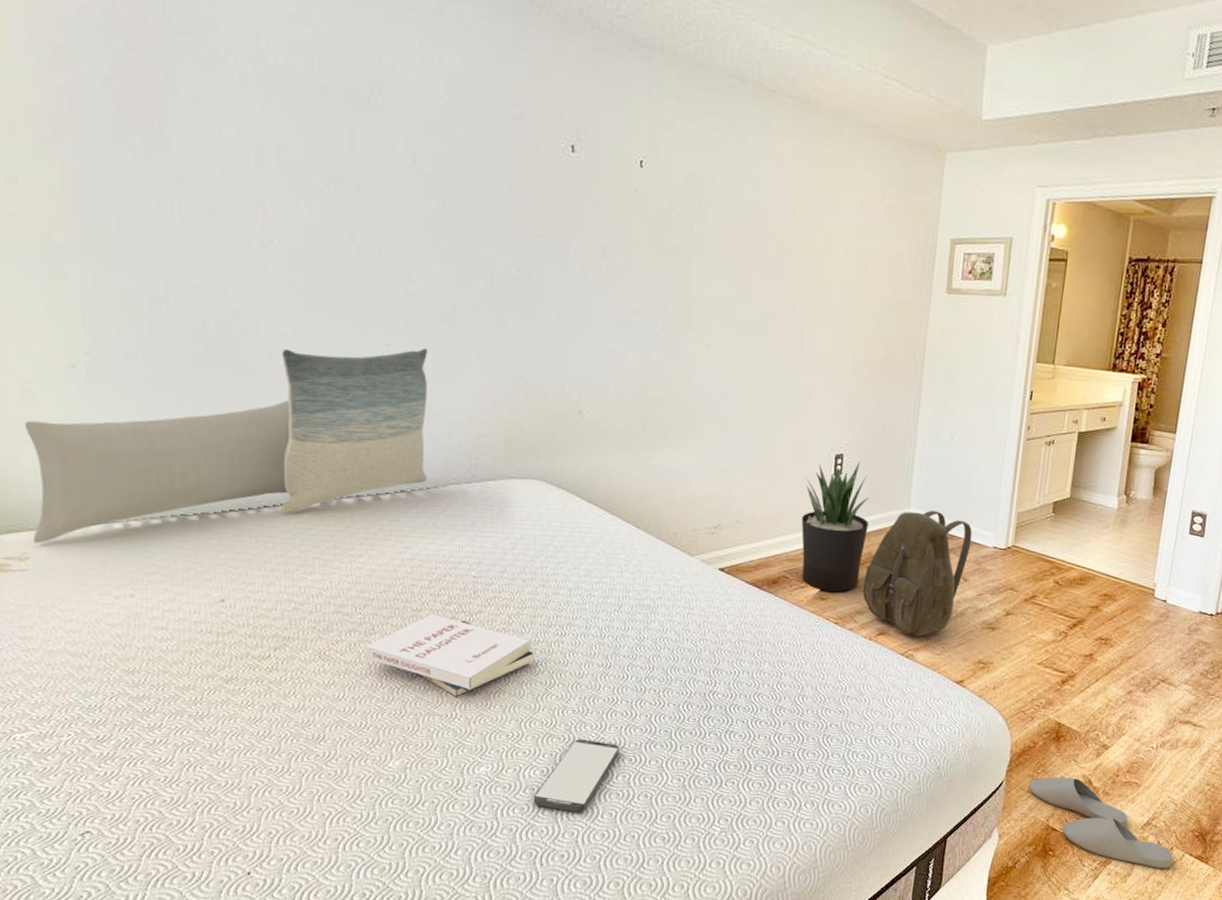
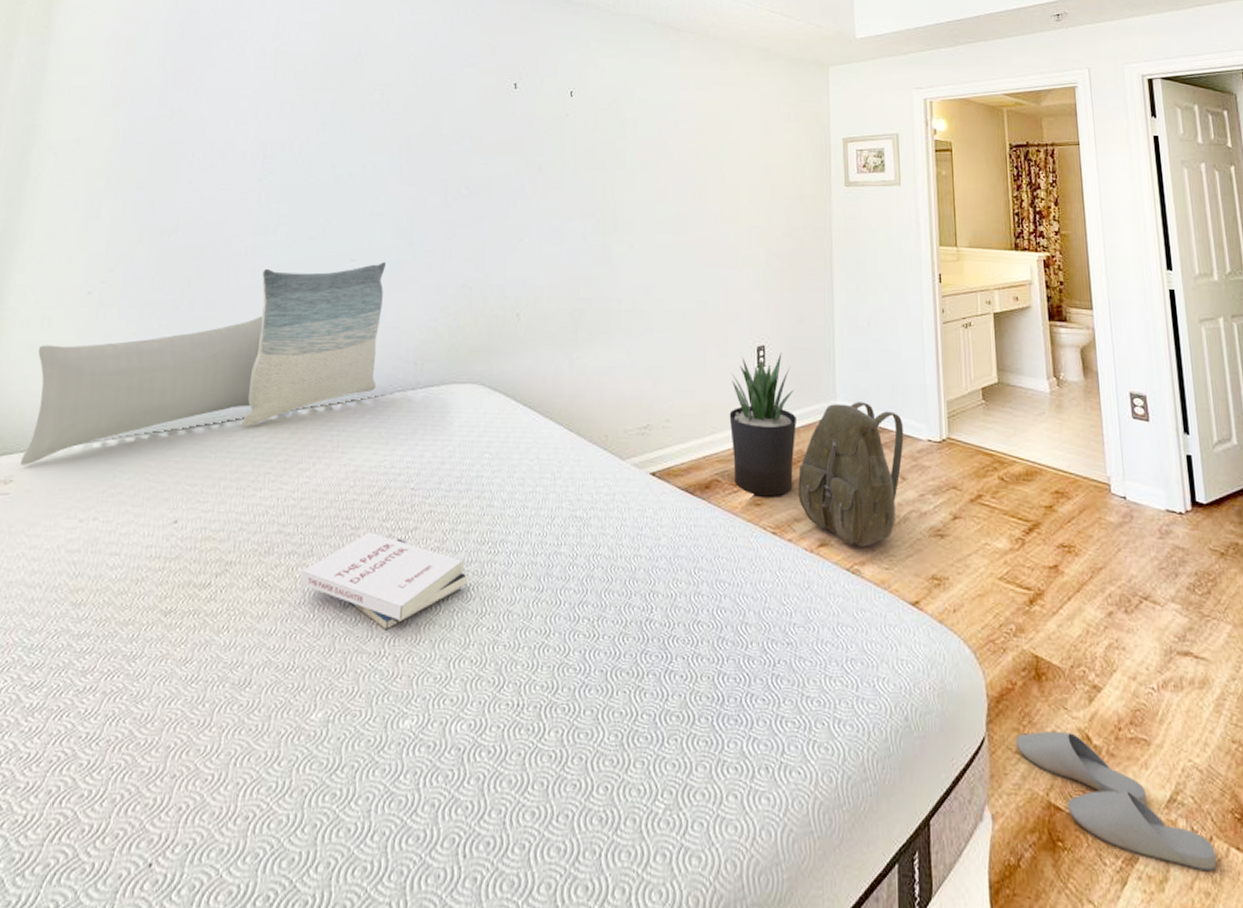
smartphone: present [533,739,619,812] -> none [458,682,552,781]

